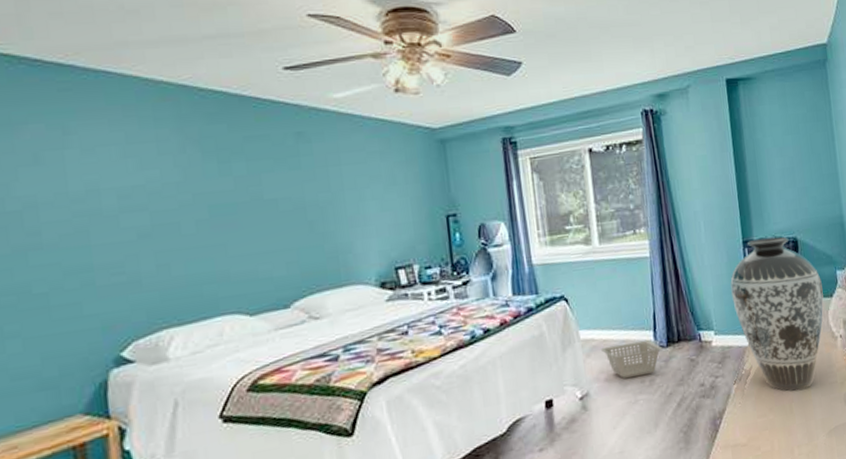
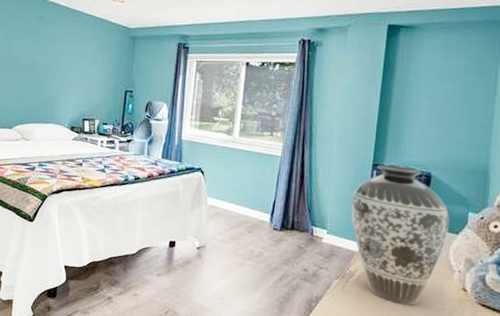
laundry basket: present [601,340,663,379] -> none [223,215,276,248]

